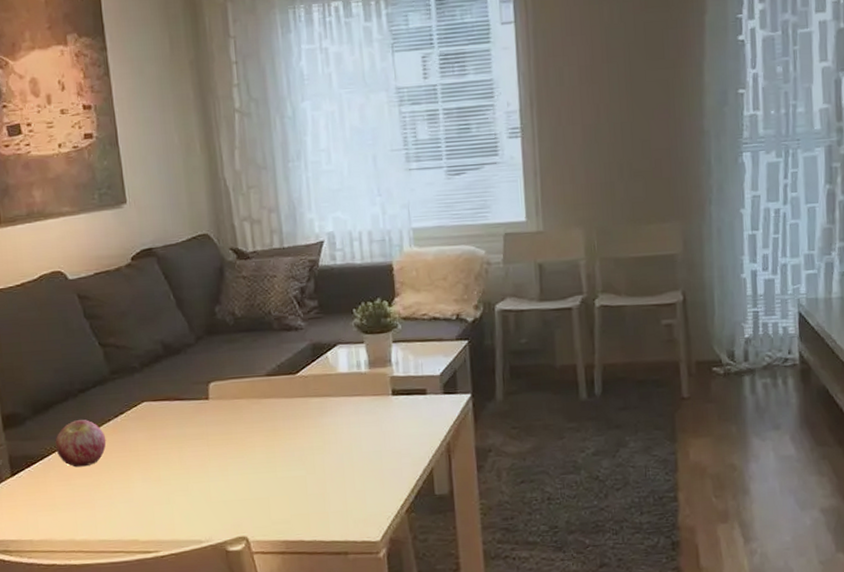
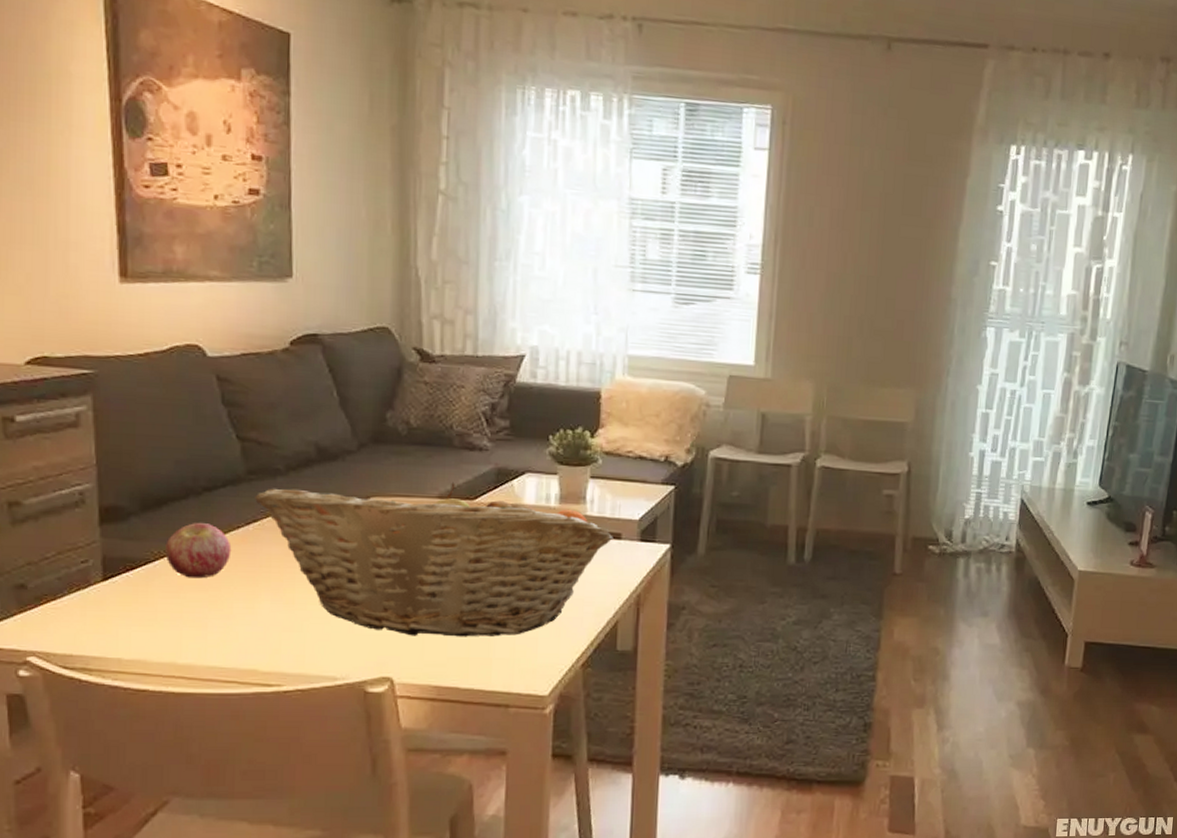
fruit basket: none [119,360,420,499] -> present [255,482,613,637]

